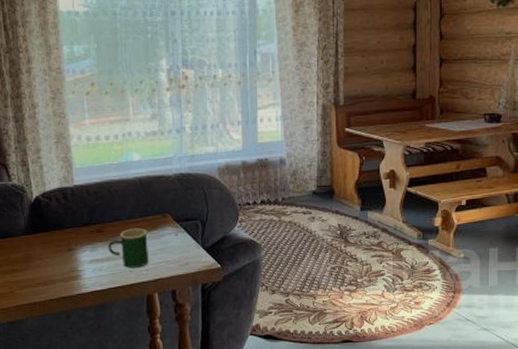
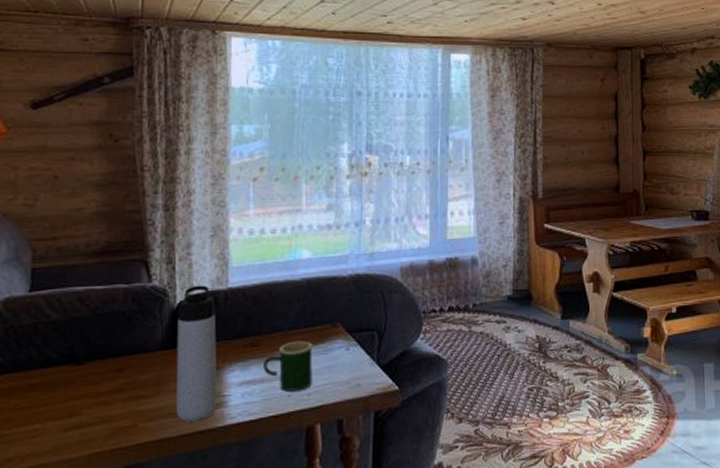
thermos bottle: none [35,183,74,290] -> present [176,285,218,422]

